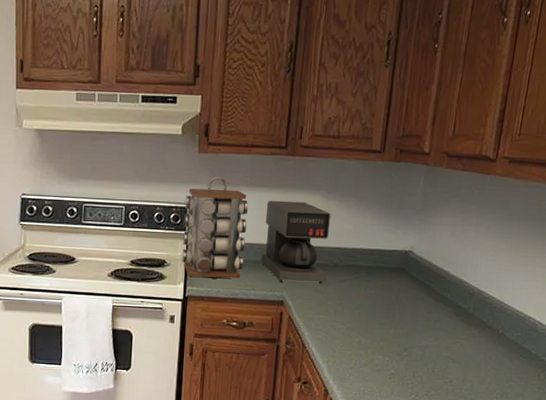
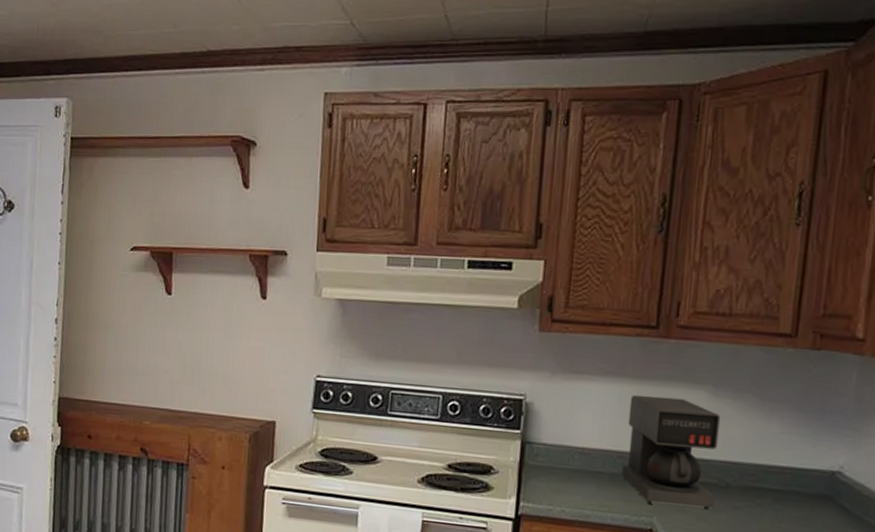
spice rack: present [182,177,249,279] -> none [514,362,605,496]

